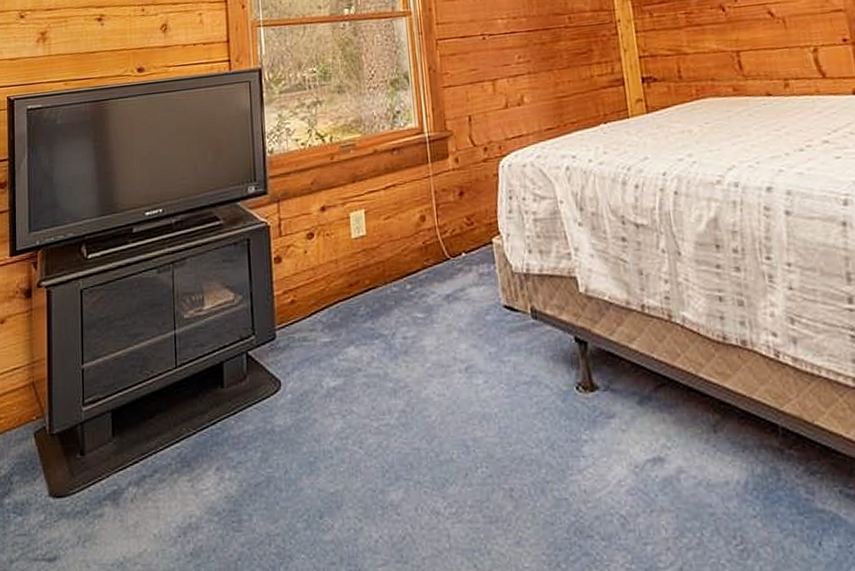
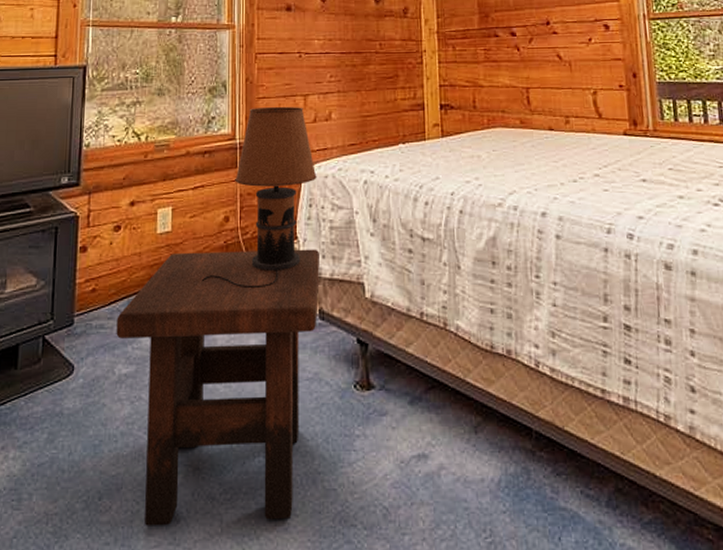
side table: none [319,243,530,544] -> present [116,249,320,526]
table lamp: none [403,93,515,290] -> present [201,106,317,287]

